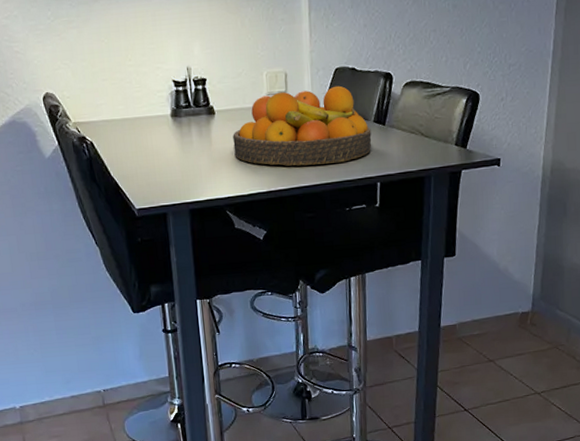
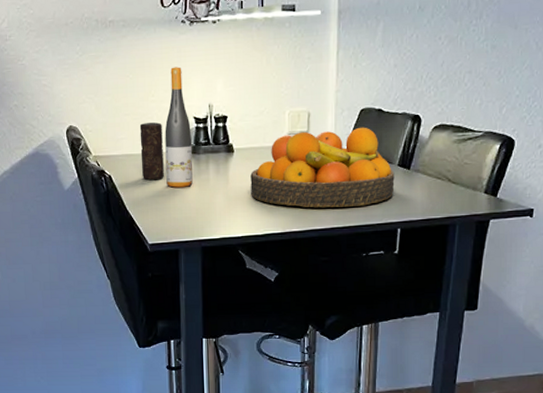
candle: none [118,86,147,145] -> present [139,122,164,180]
wine bottle: none [144,30,176,152] -> present [165,67,193,188]

